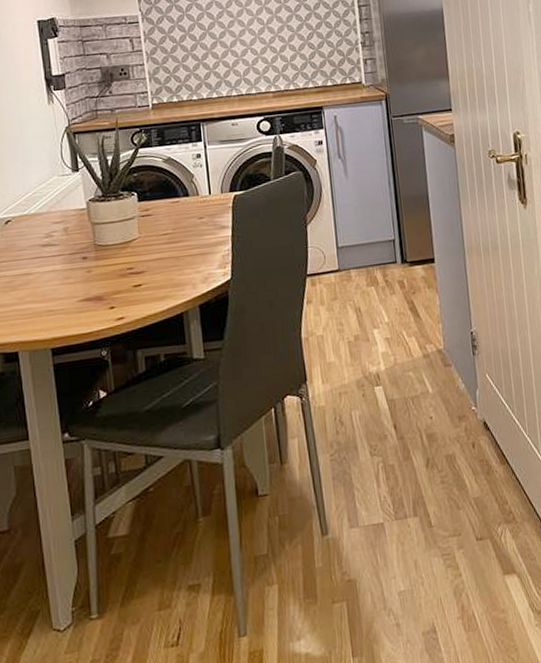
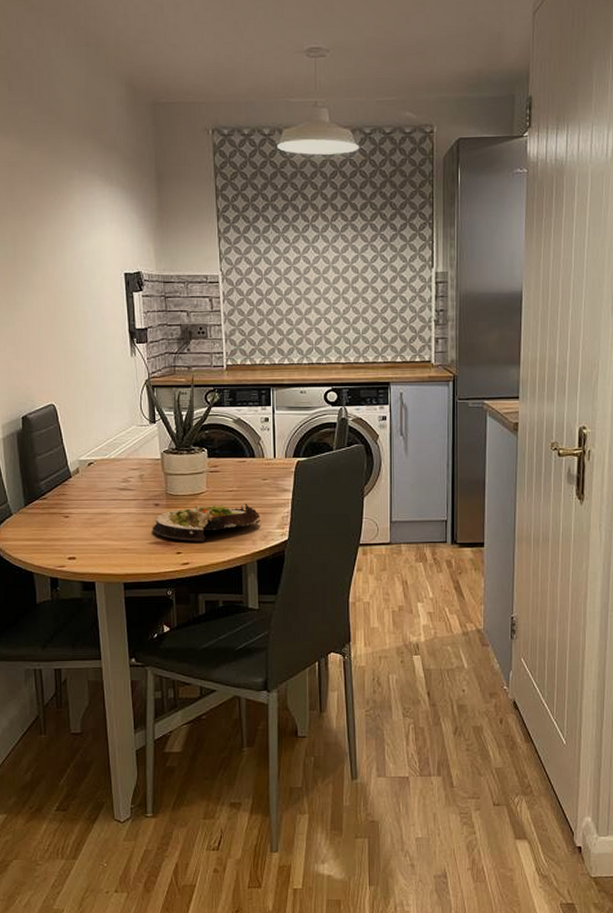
salad plate: none [80,245,200,294] -> present [152,503,261,541]

